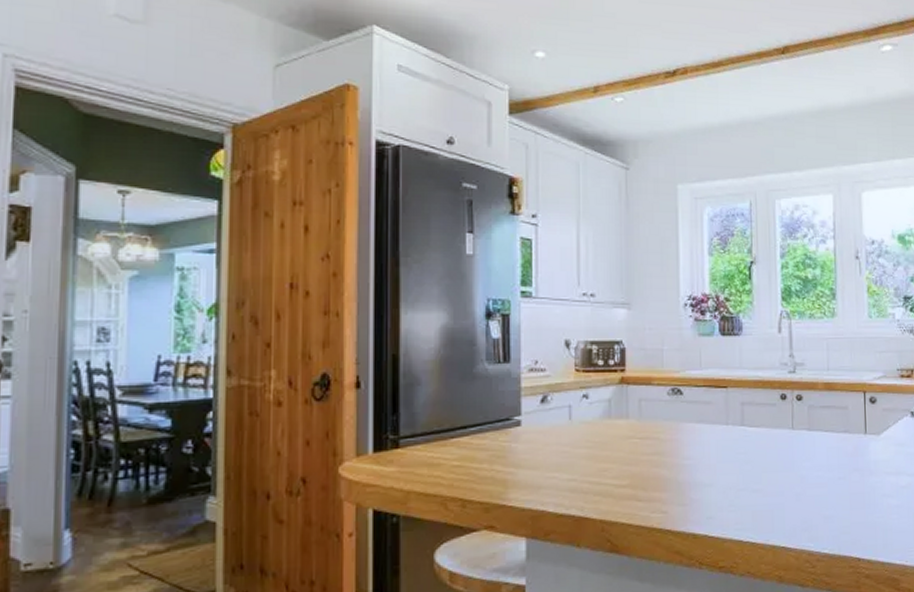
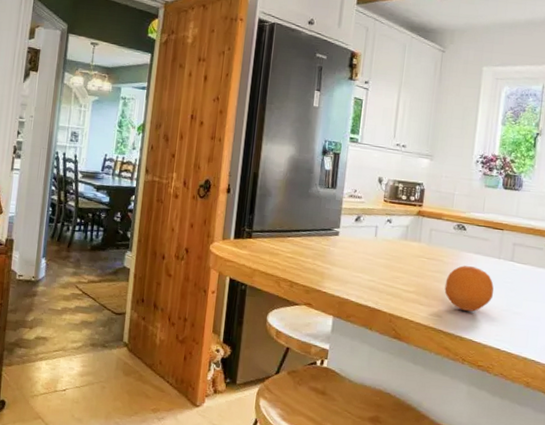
fruit: none [666,440,727,499] -> present [444,265,494,312]

